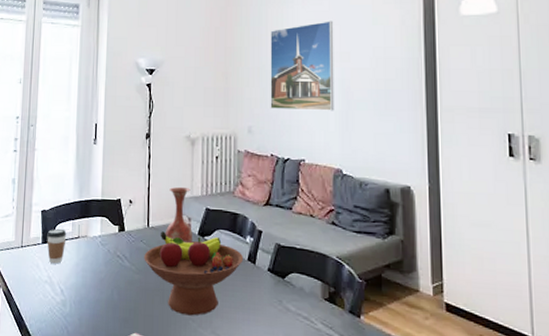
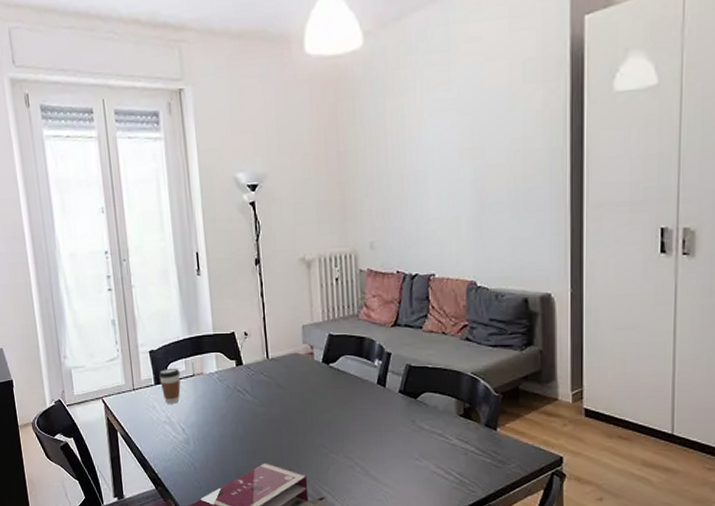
fruit bowl: present [144,231,244,316] -> none [266,362,373,443]
vase: present [165,186,192,243] -> none [286,313,317,371]
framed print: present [270,21,334,111] -> none [390,109,467,220]

